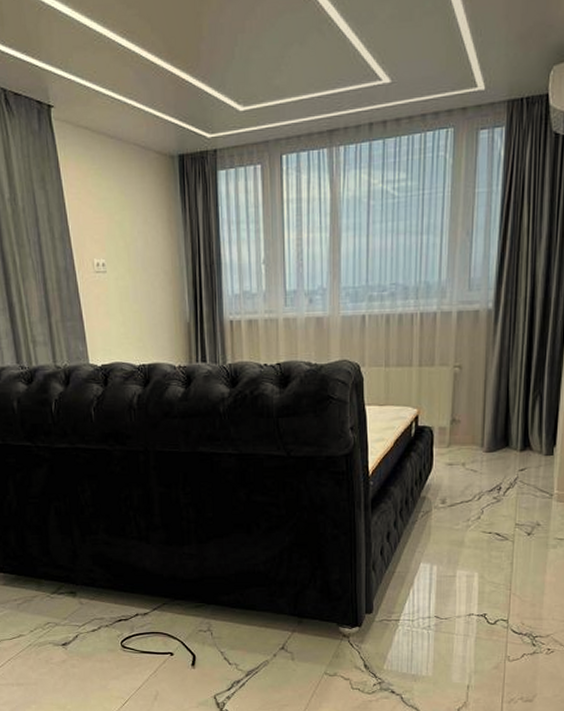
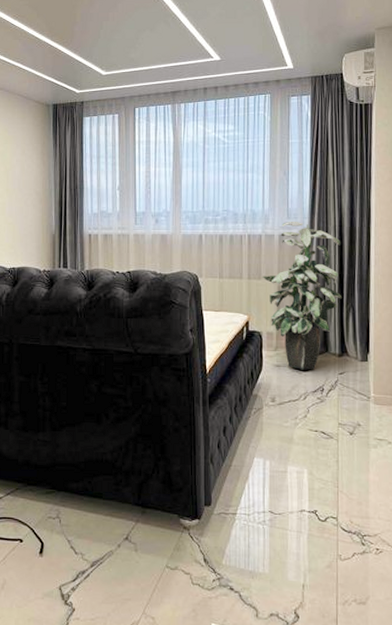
indoor plant: none [435,293,531,468] -> present [262,221,342,370]

